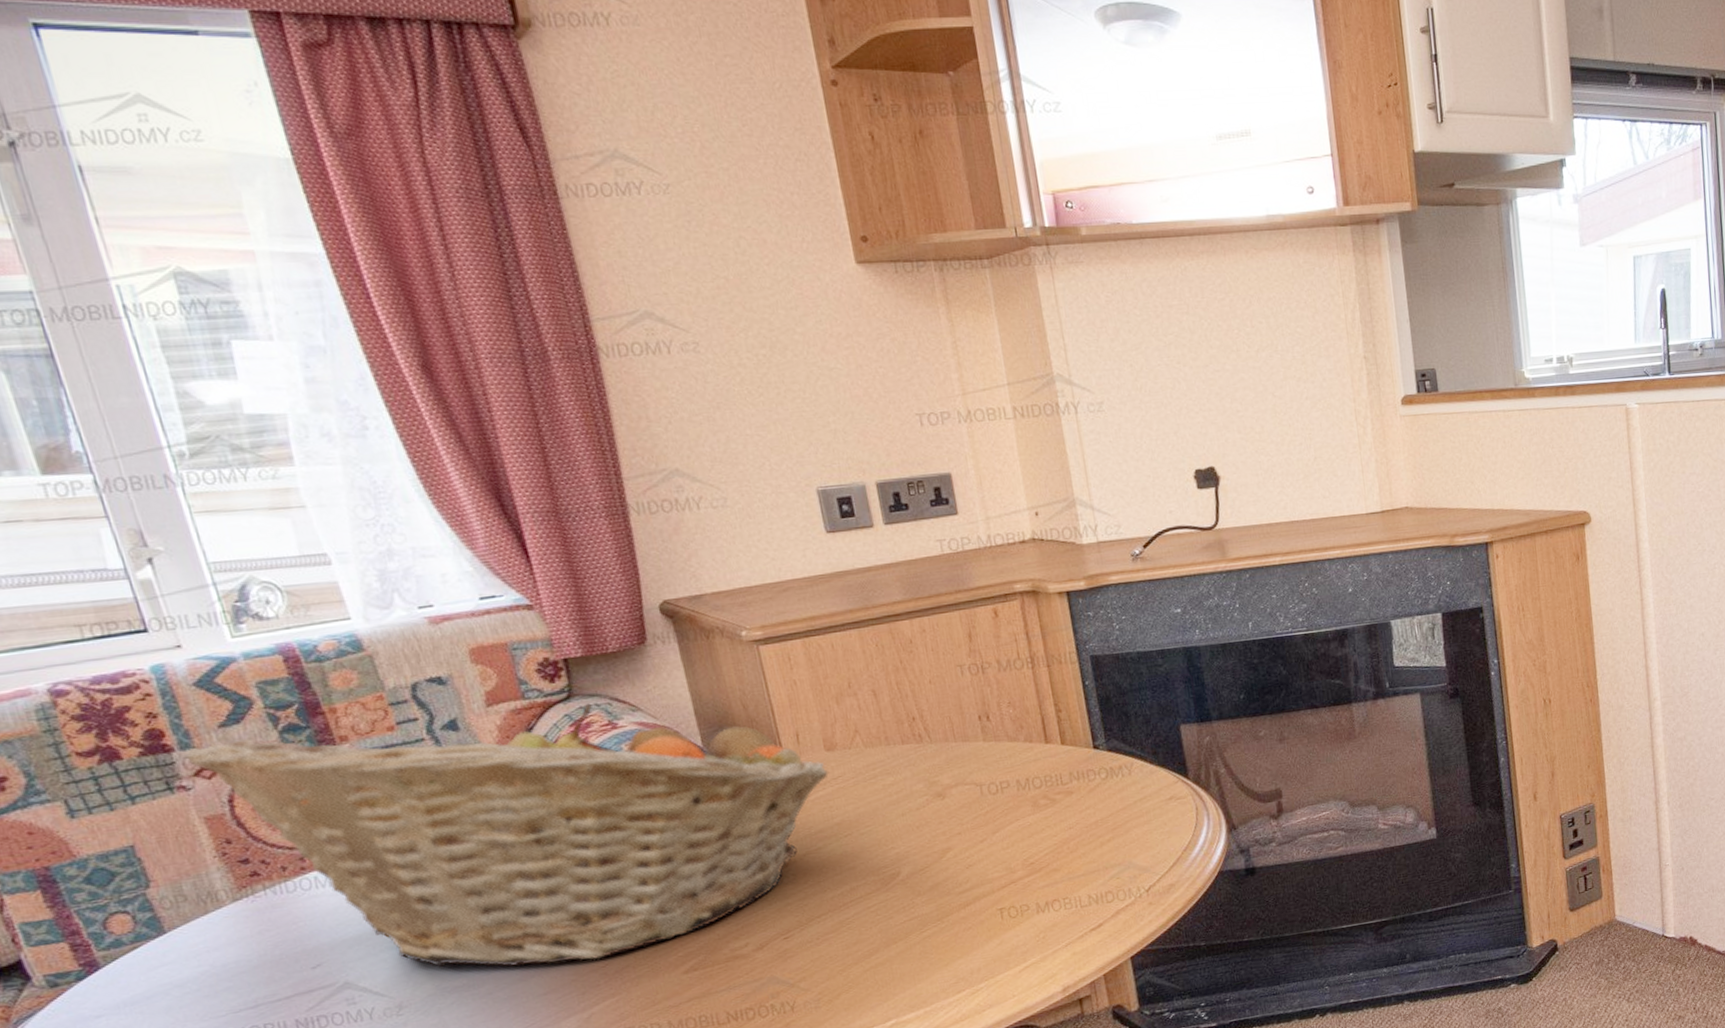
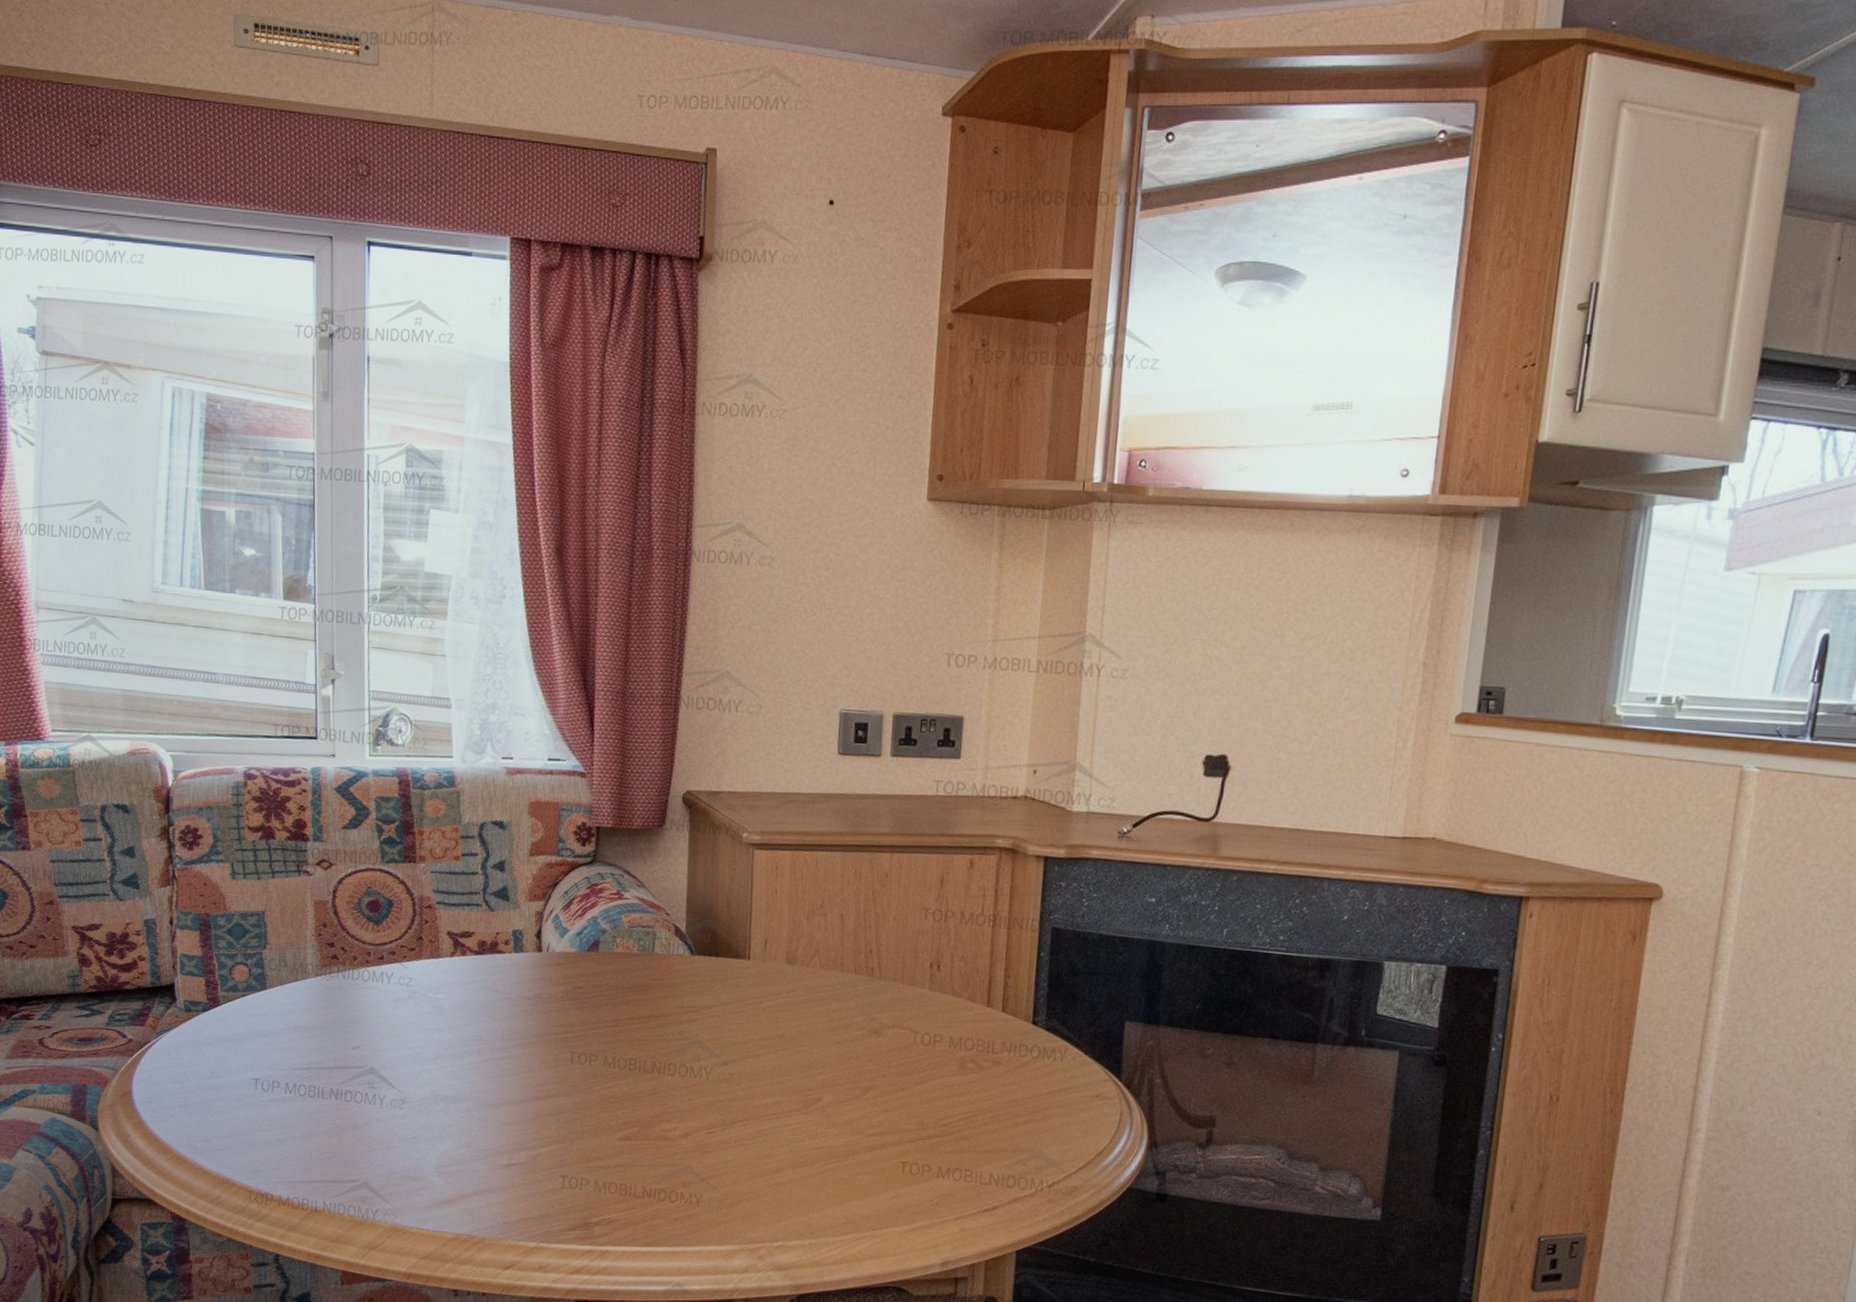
fruit basket: present [186,703,830,967] -> none [315,839,785,1106]

